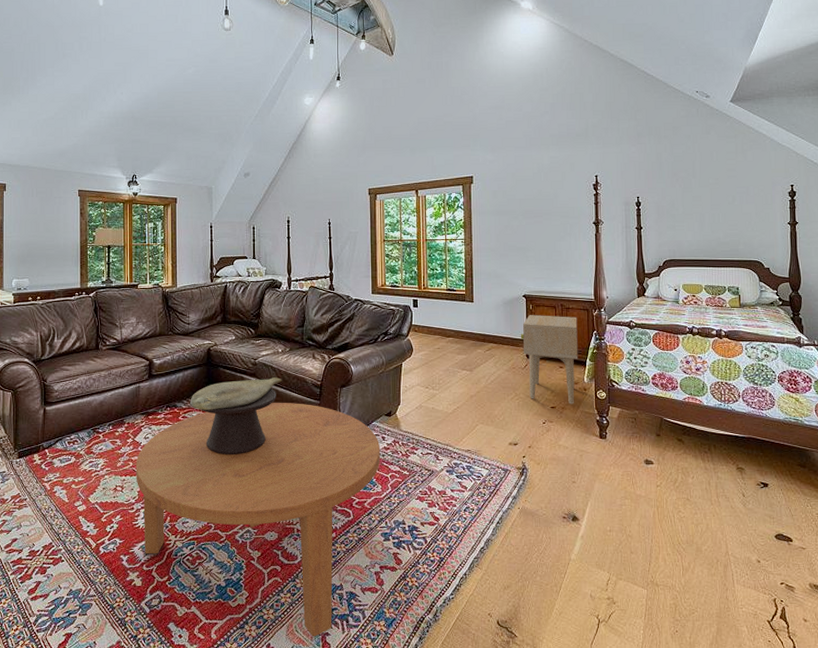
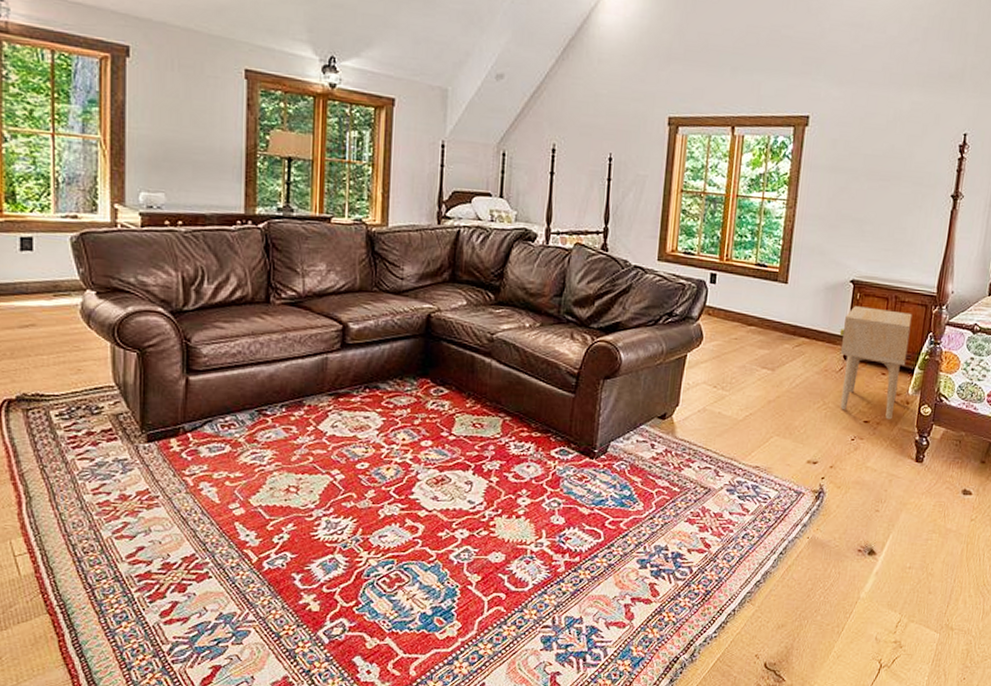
coffee table: present [135,402,381,637] -> none [317,391,648,676]
decorative bowl: present [190,376,283,456] -> none [398,358,528,456]

